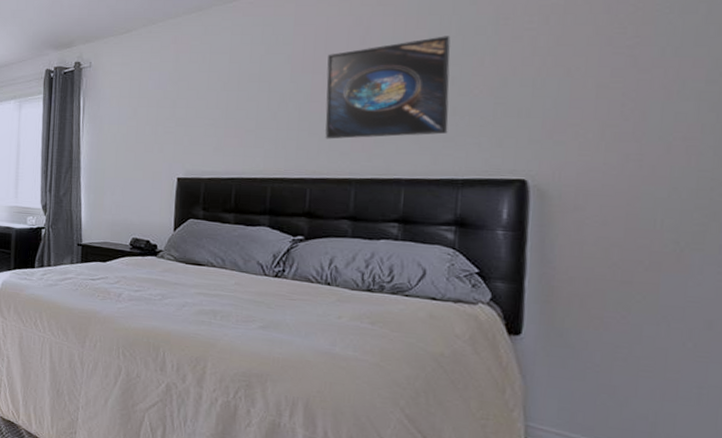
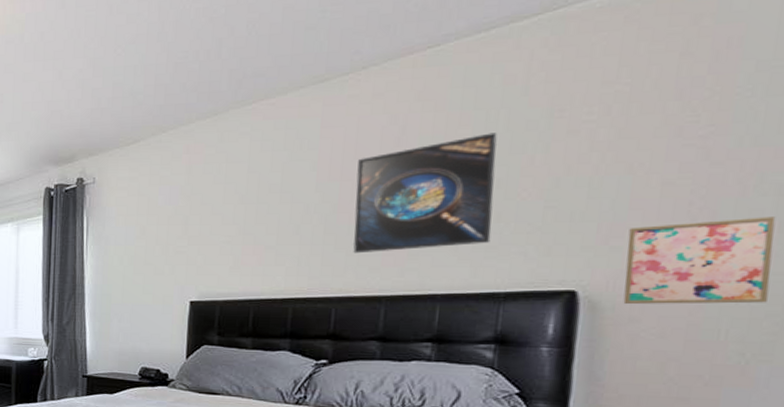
wall art: none [568,119,698,196] -> present [623,216,776,305]

